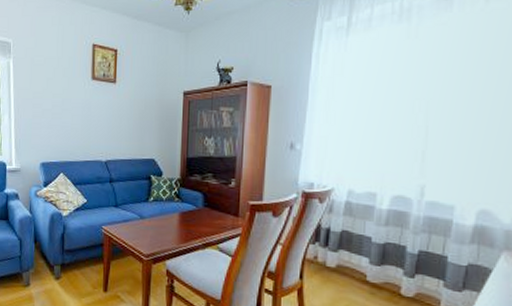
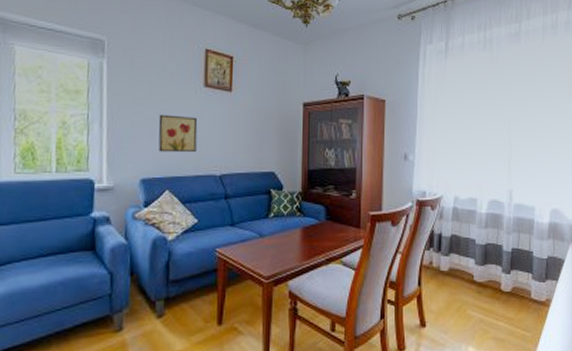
wall art: none [54,106,86,141] -> present [158,114,198,153]

